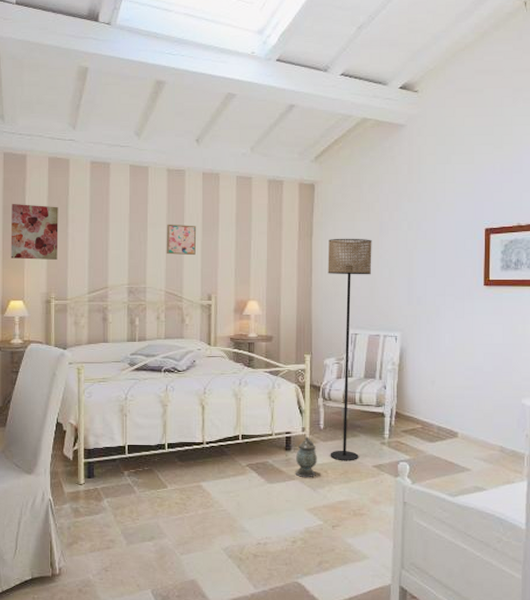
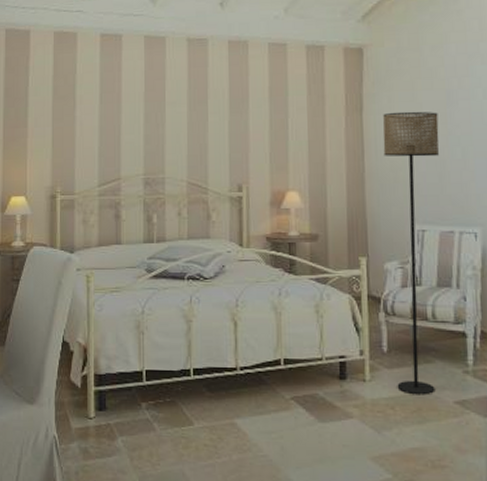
wall art: present [10,203,58,260] -> none [12,85,65,149]
wall art: present [166,224,197,256] -> none [187,102,223,139]
lantern: present [295,436,317,478] -> none [353,362,381,416]

